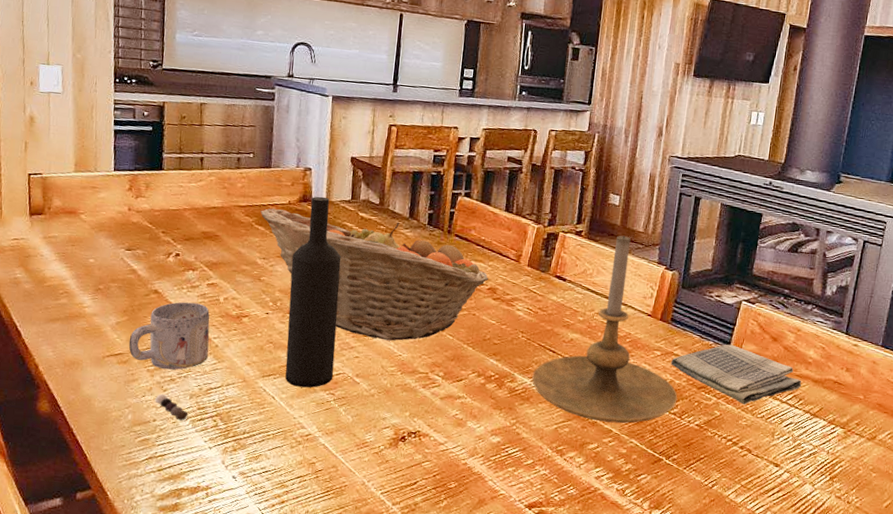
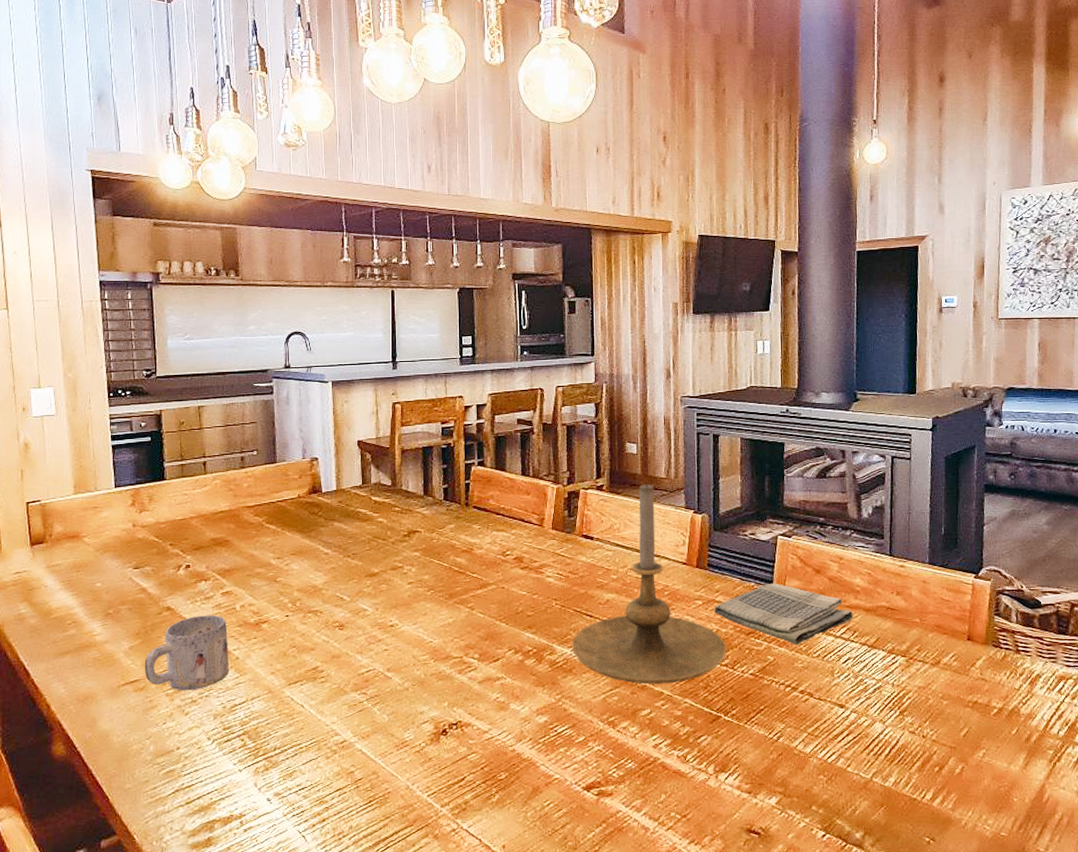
pepper shaker: present [155,393,188,421] -> none [177,718,214,745]
fruit basket: present [260,208,488,341] -> none [270,501,513,628]
wine bottle: present [285,196,342,388] -> none [307,485,362,691]

